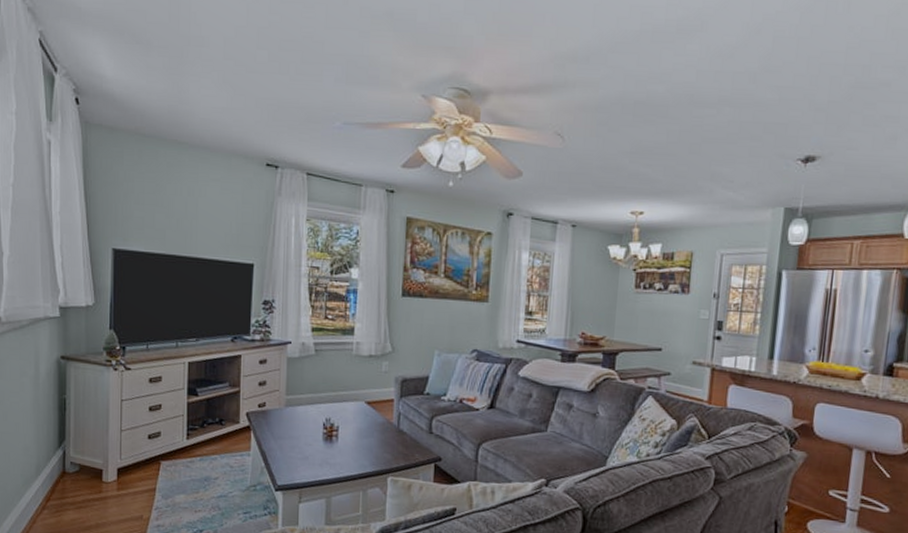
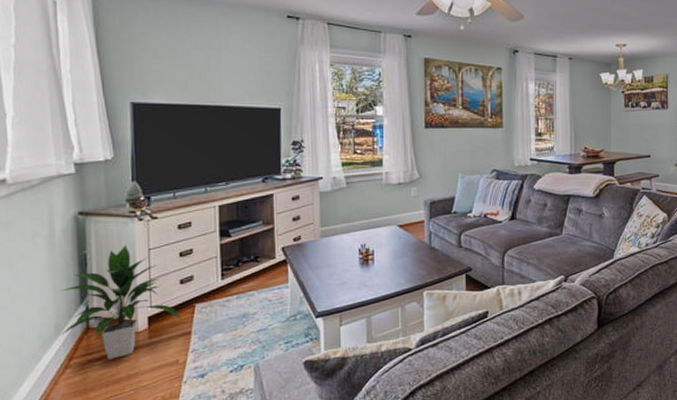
indoor plant: none [40,394,148,506] -> present [60,245,182,360]

